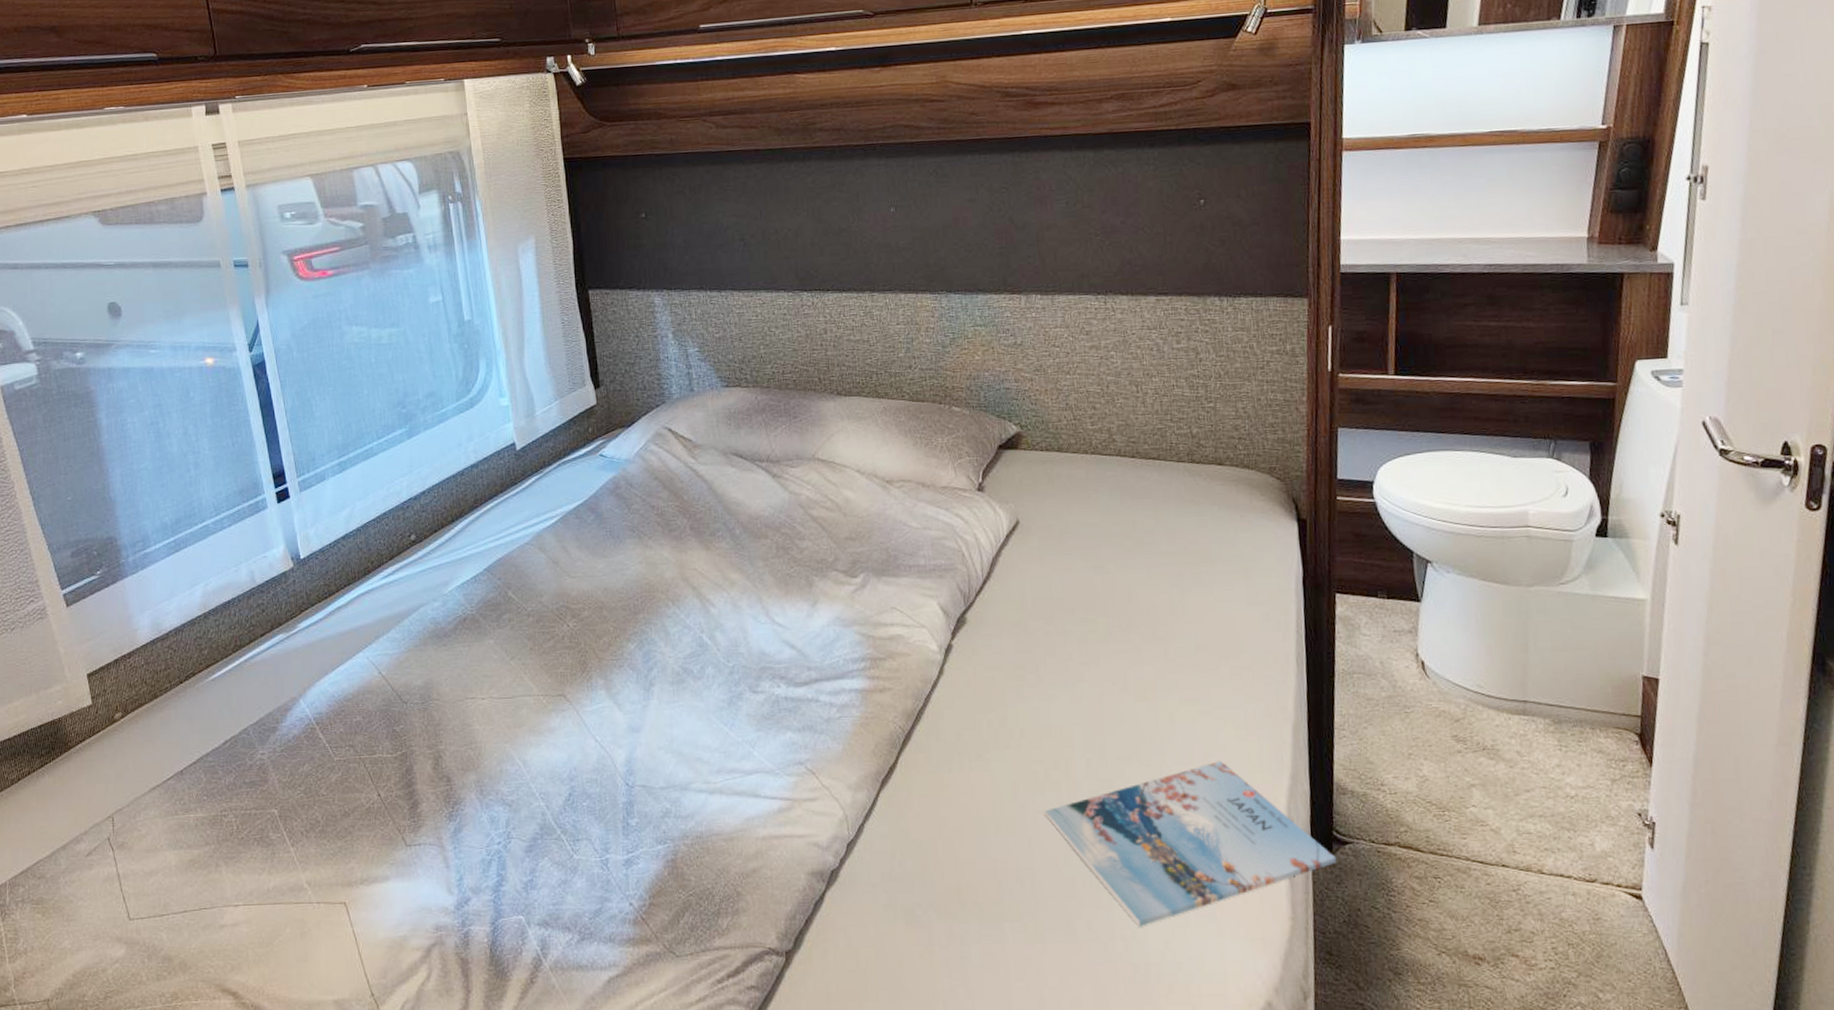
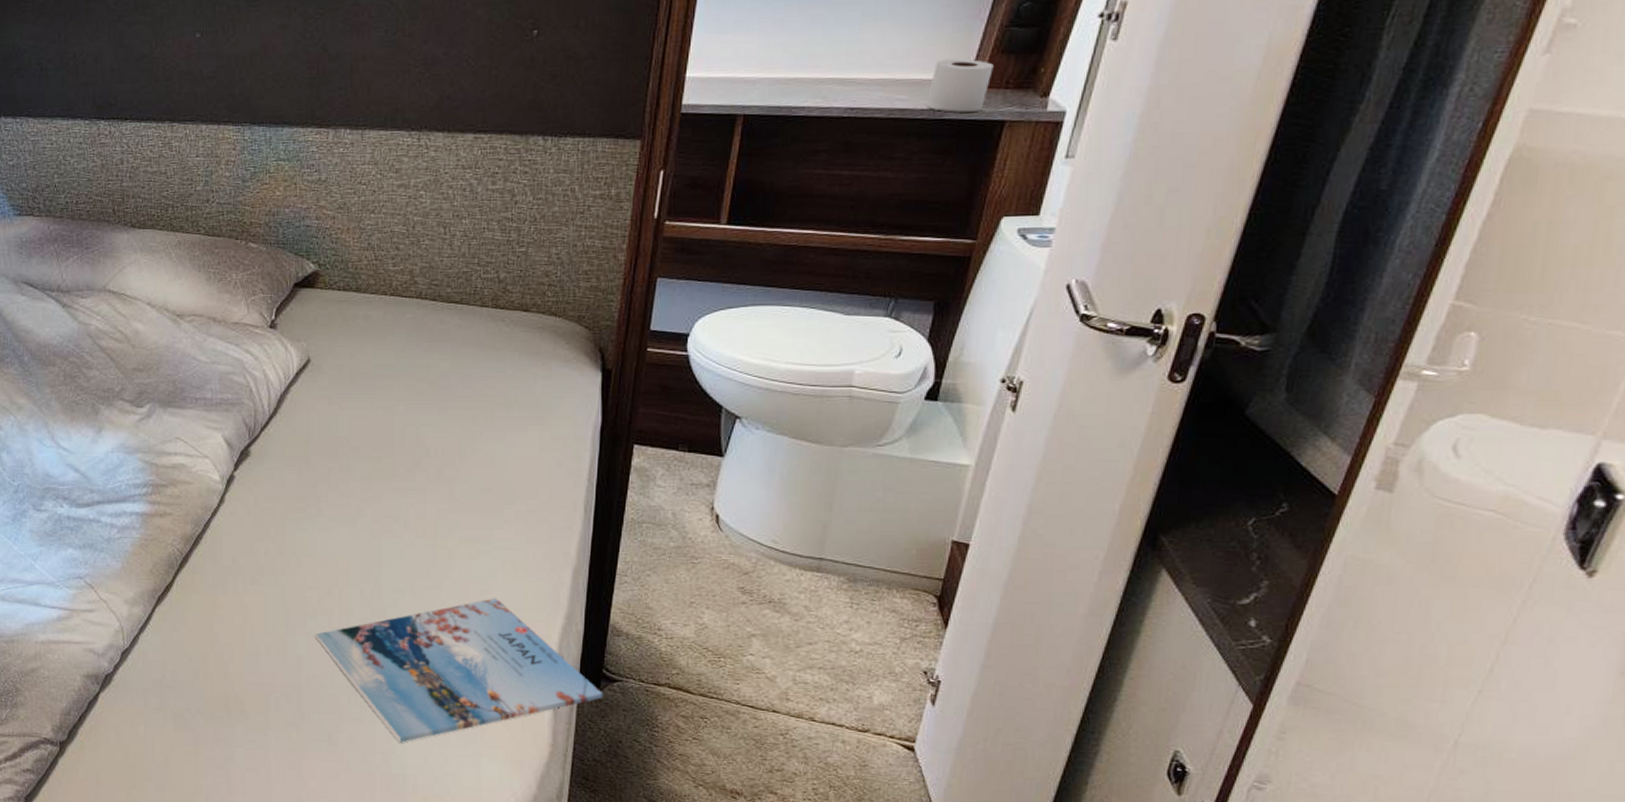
toilet paper roll: none [1553,218,1606,267] -> present [925,58,994,114]

